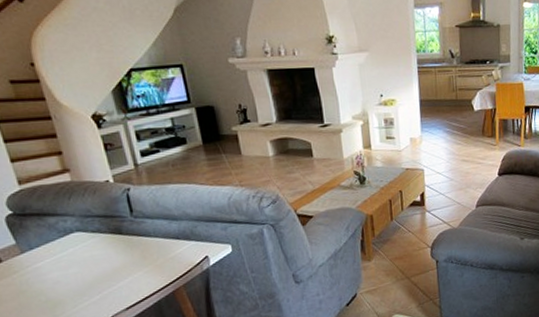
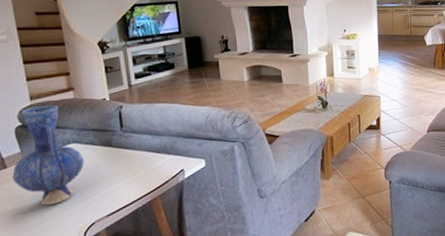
vase: none [9,189,93,301] -> present [12,104,84,206]

